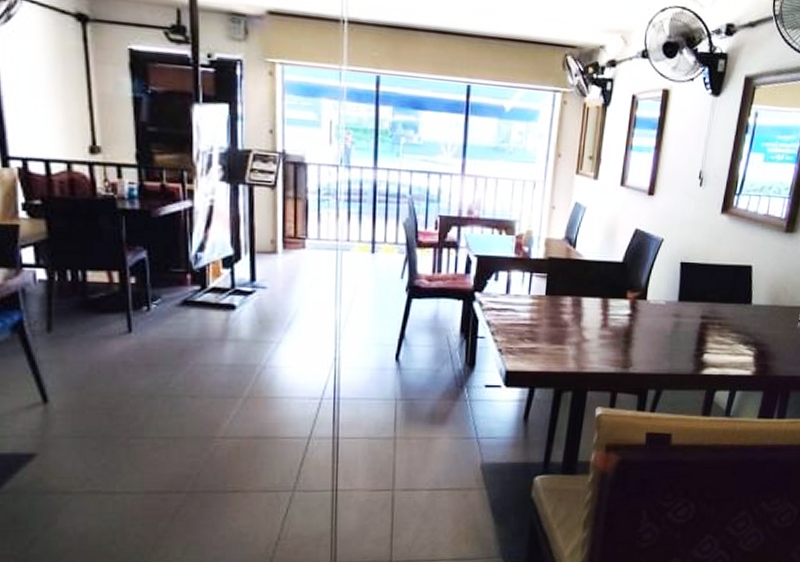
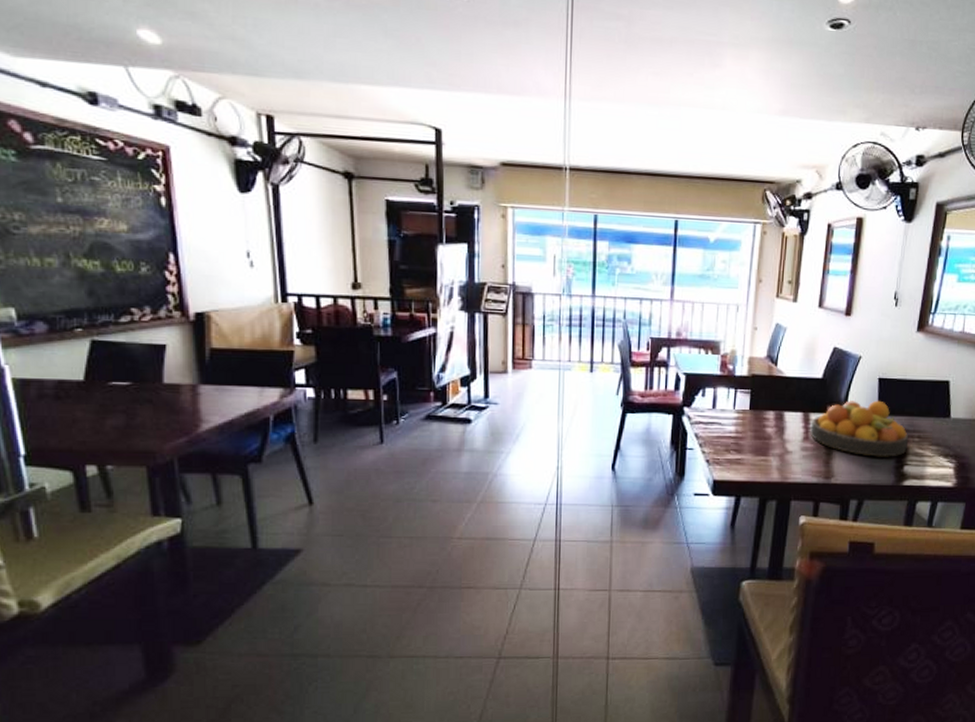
fruit bowl: none [609,285,710,345] -> present [810,400,909,457]

